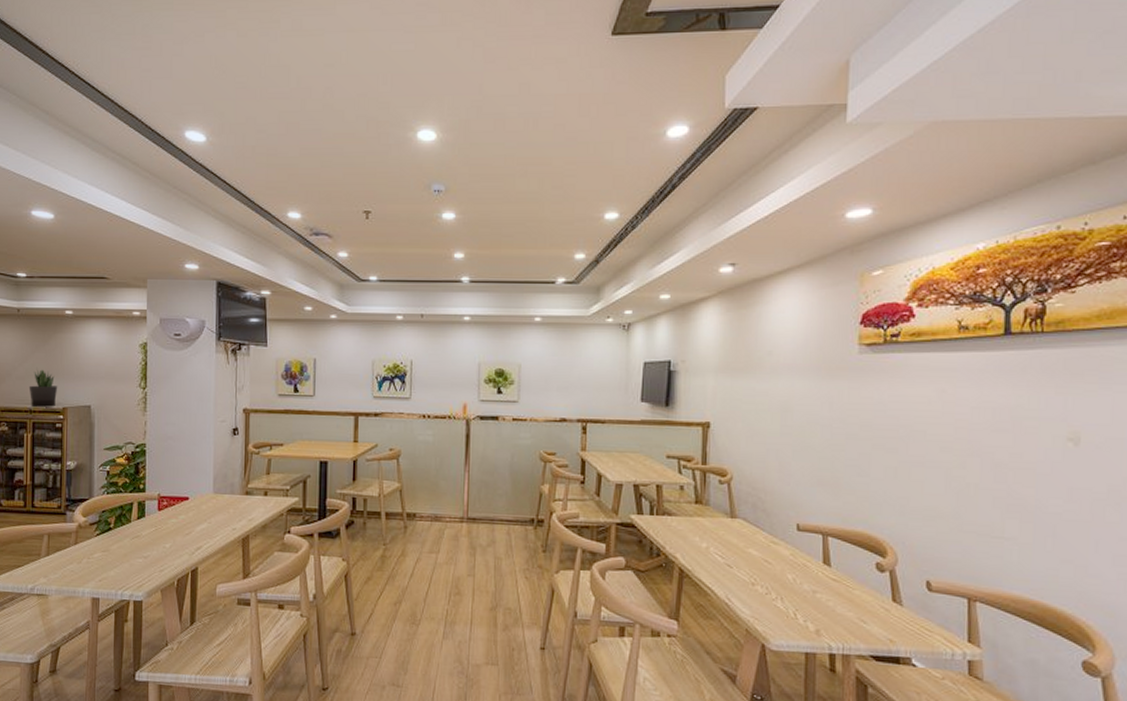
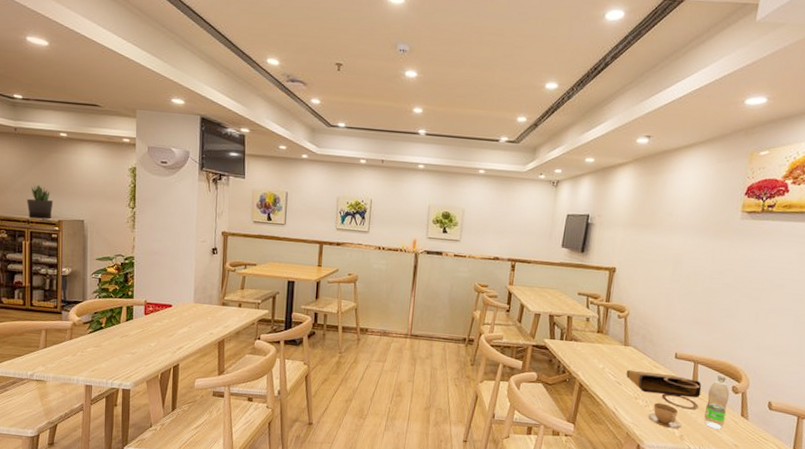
handbag: none [738,548,836,596] -> present [626,369,702,410]
teacup: none [771,588,816,622] -> present [648,402,682,429]
bottle: none [844,550,874,620] -> present [704,376,730,430]

